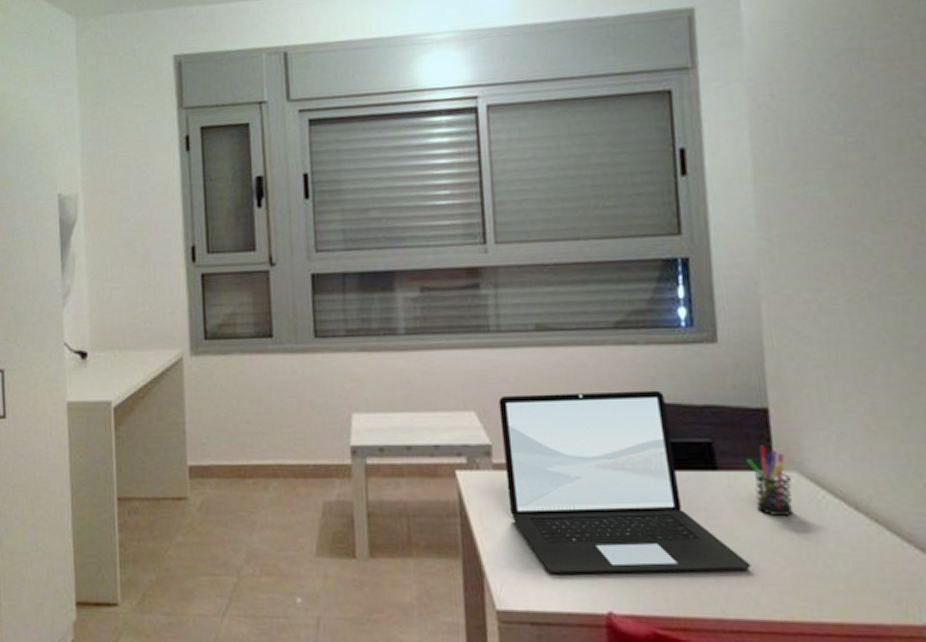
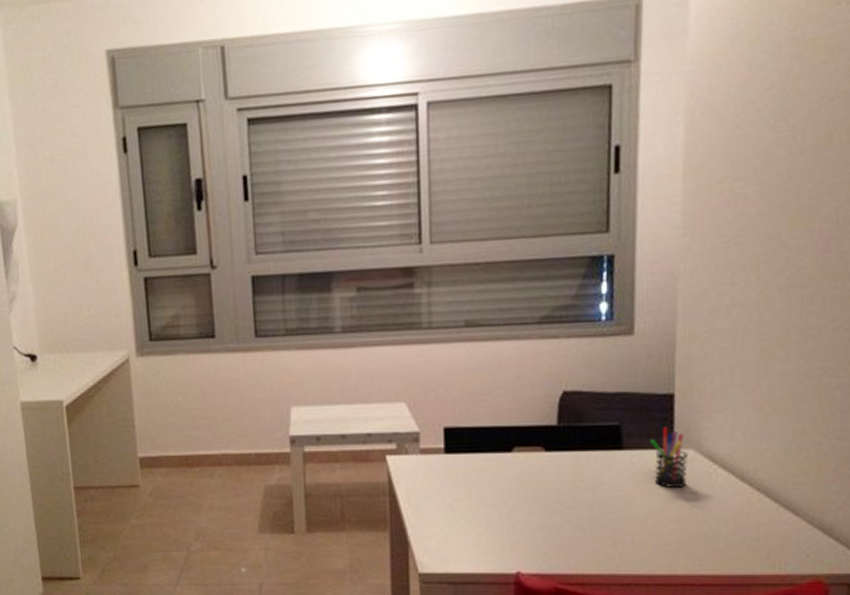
laptop: present [498,390,751,574] -> none [428,380,645,541]

